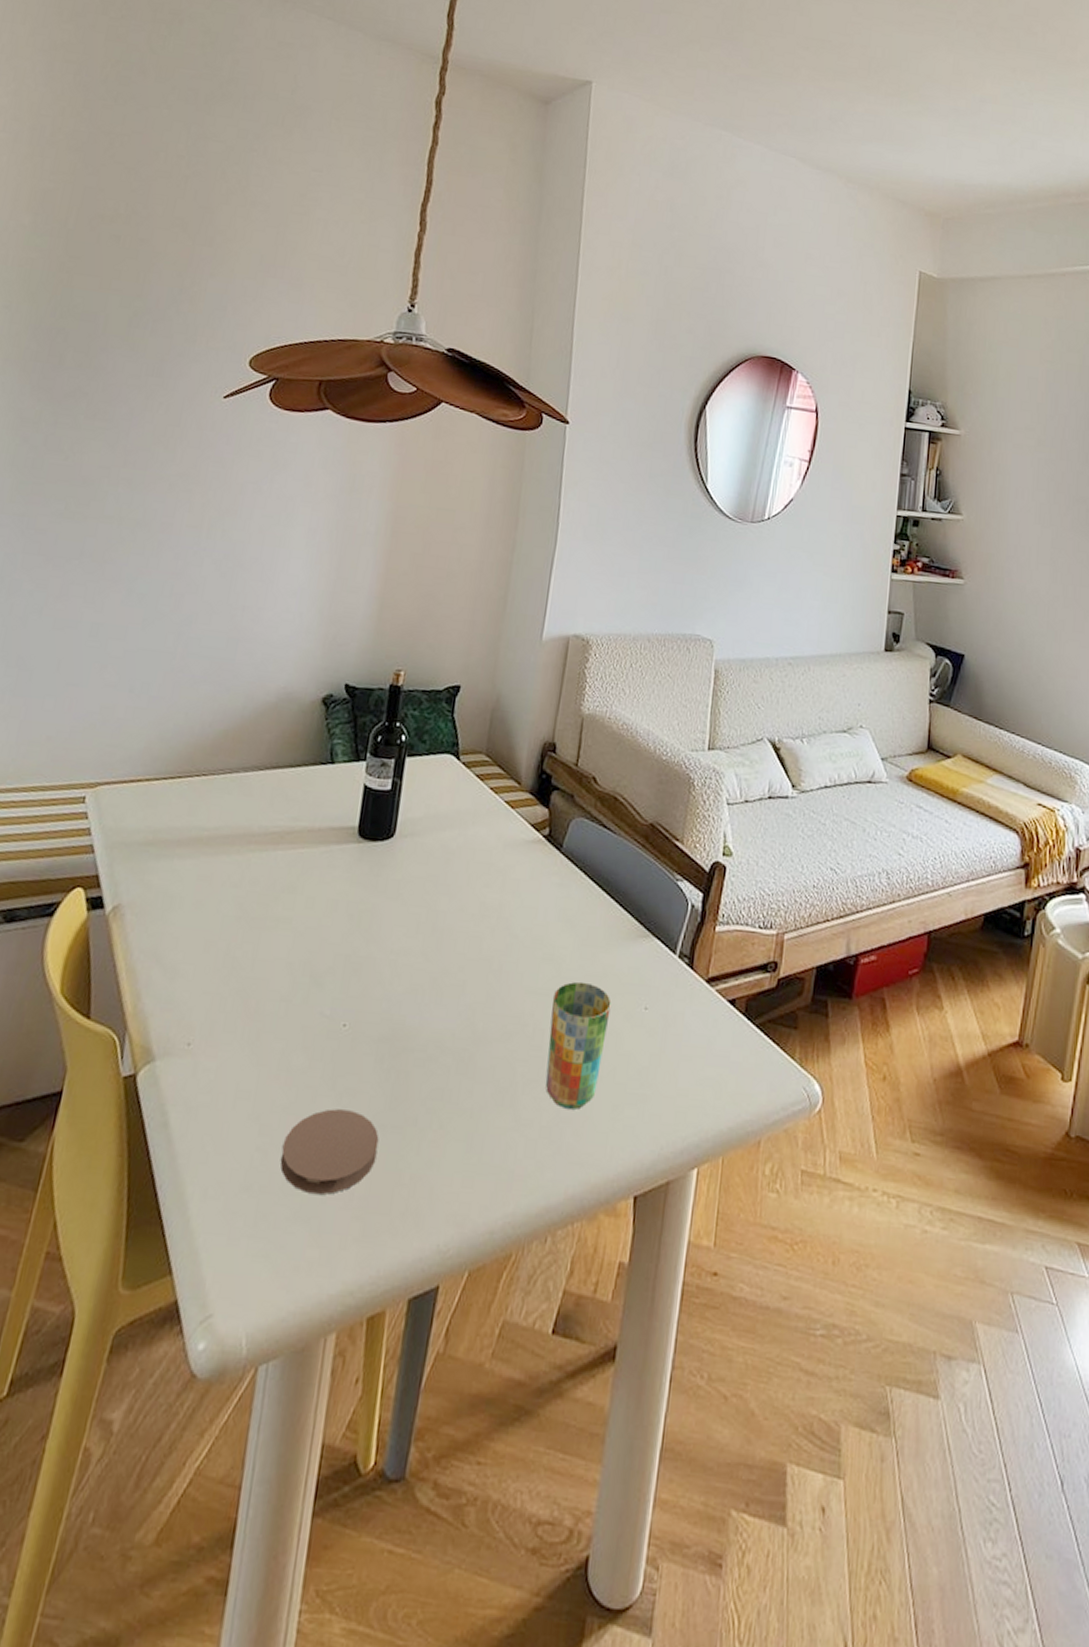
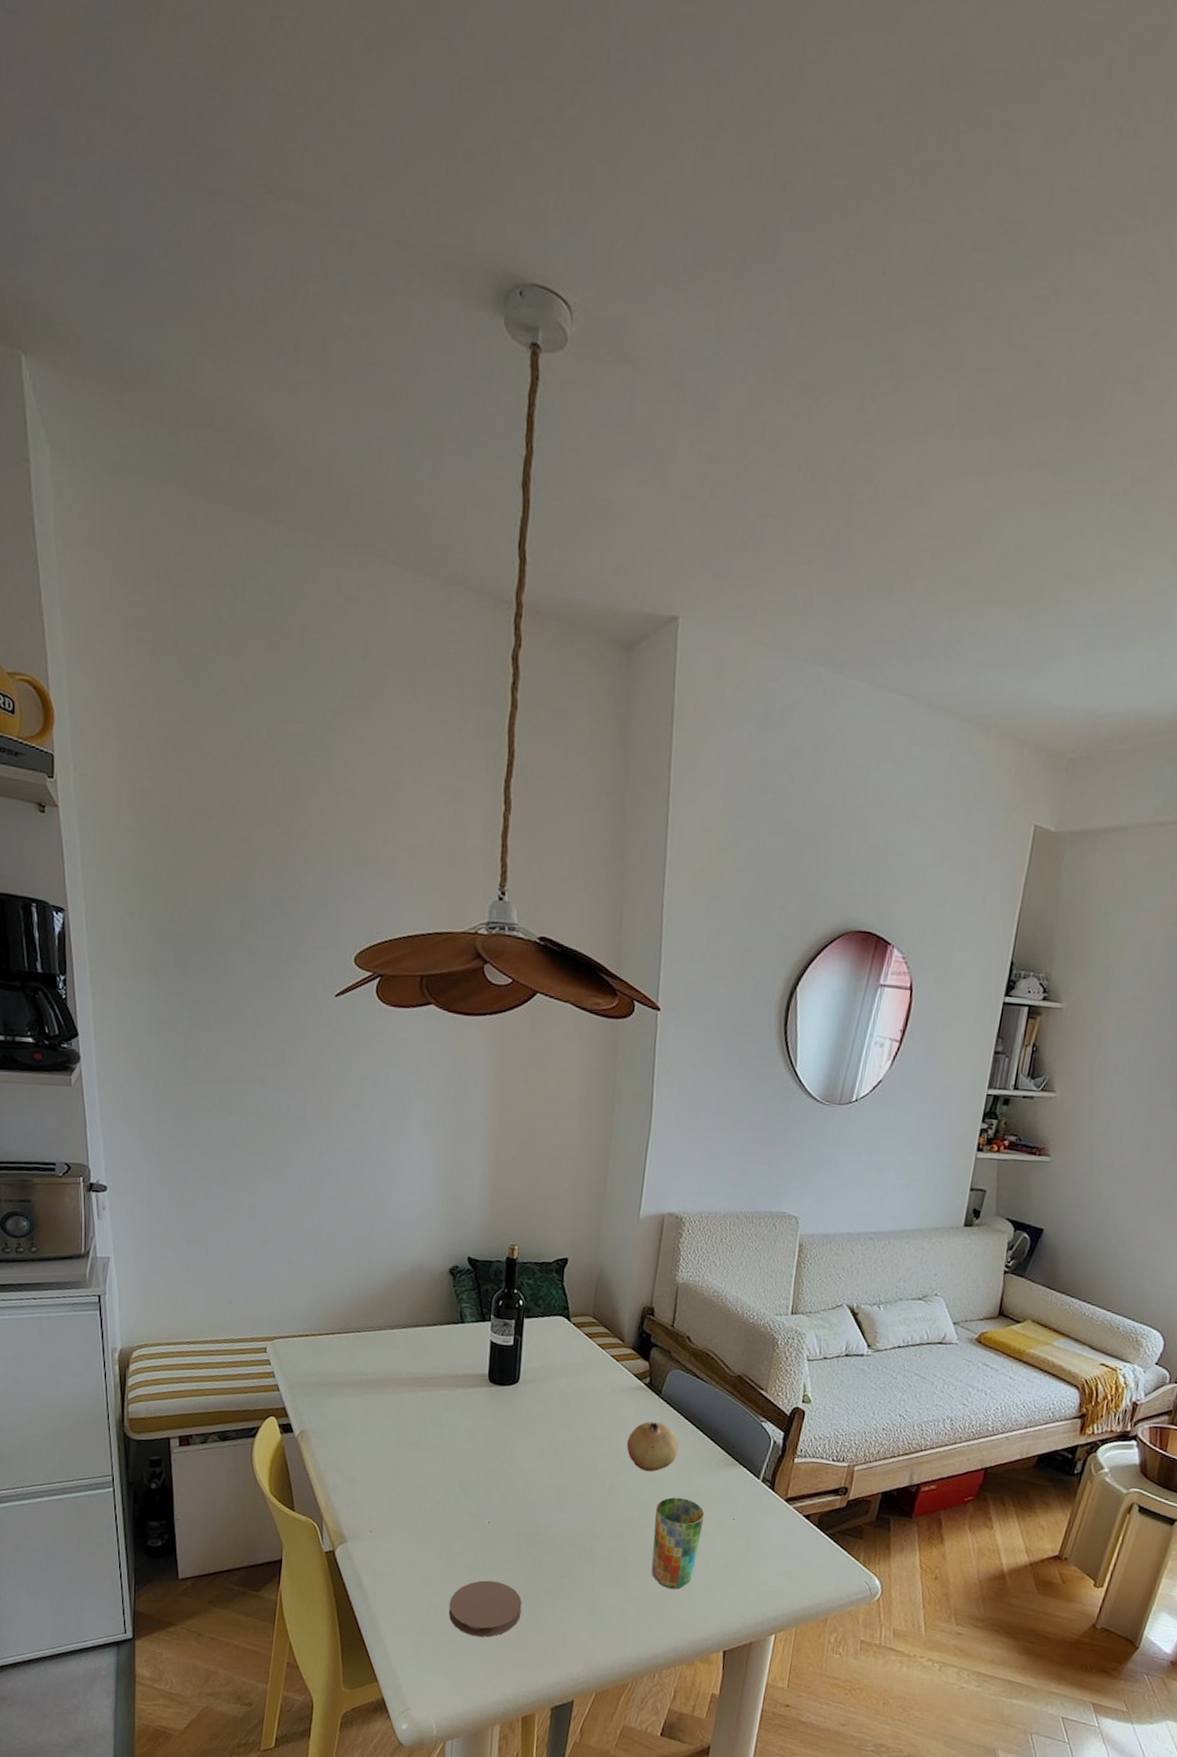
fruit: none [520,883,582,948] -> present [627,1421,679,1472]

